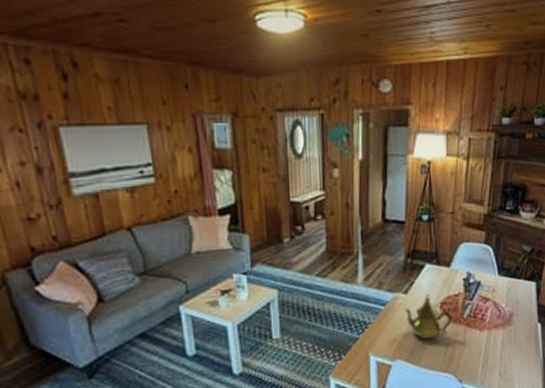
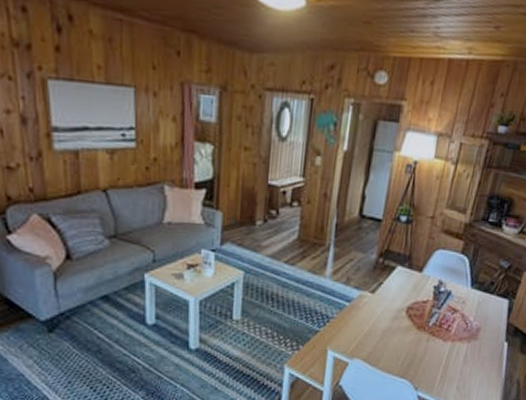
teapot: present [403,293,453,340] -> none [368,295,418,343]

